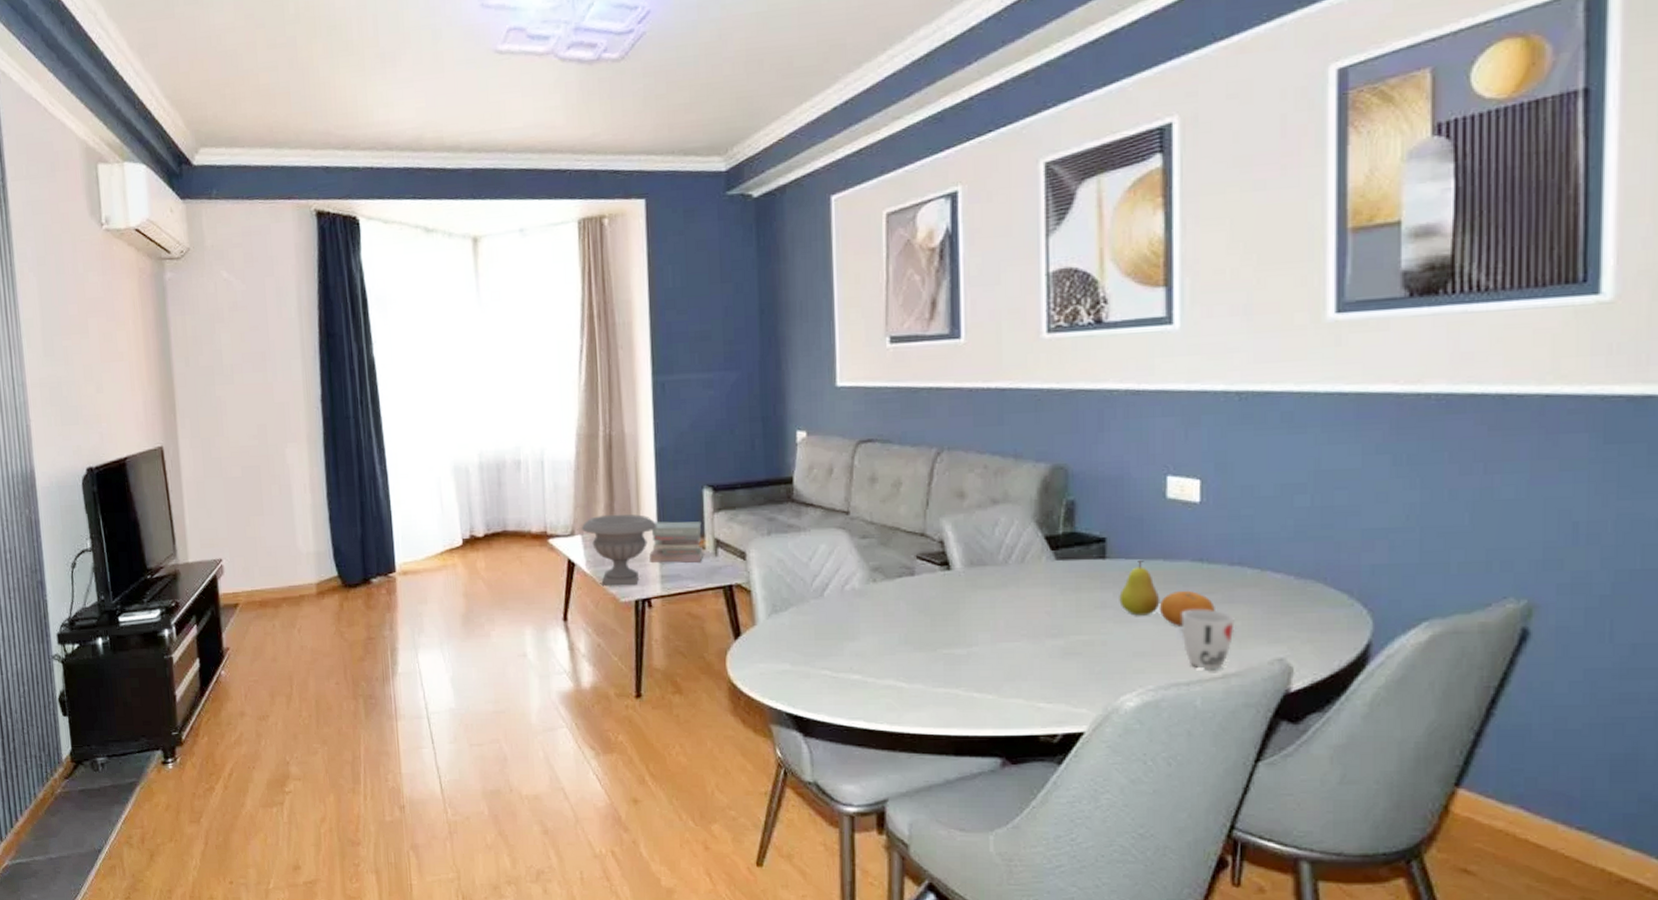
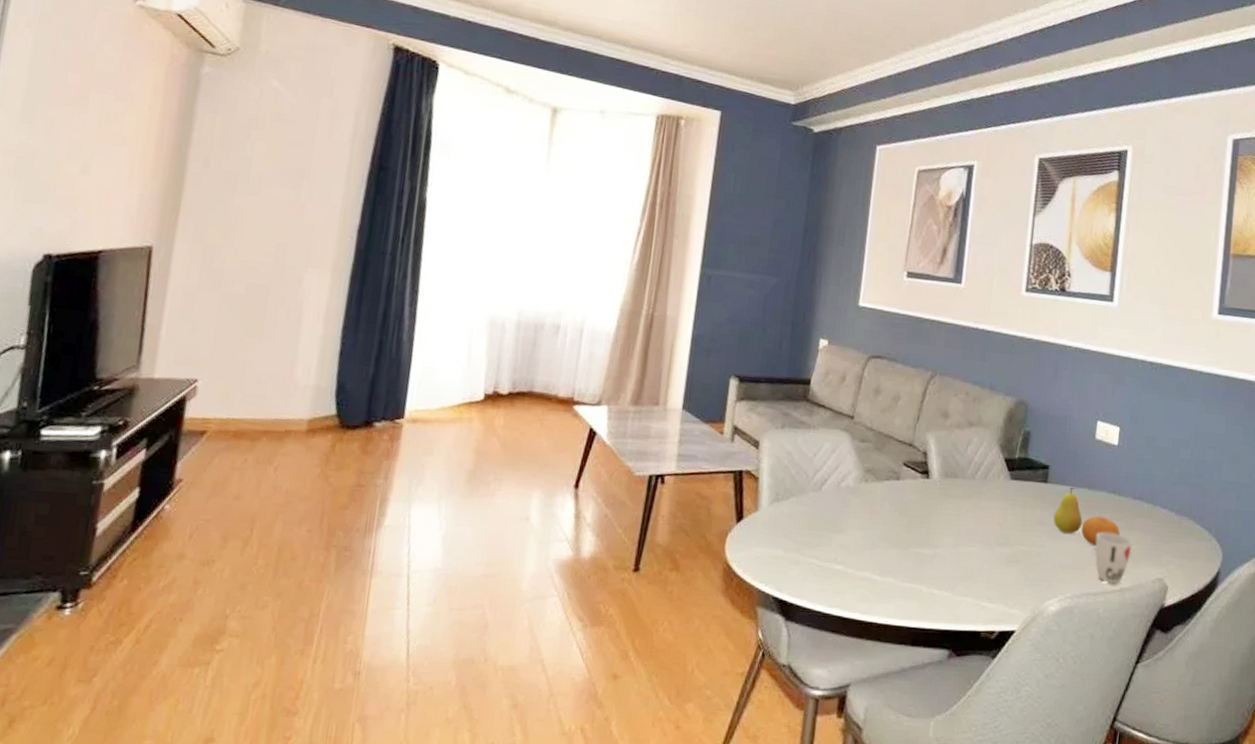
decorative bowl: present [582,514,658,585] -> none [609,389,683,460]
books: present [649,521,703,563] -> none [670,403,724,446]

